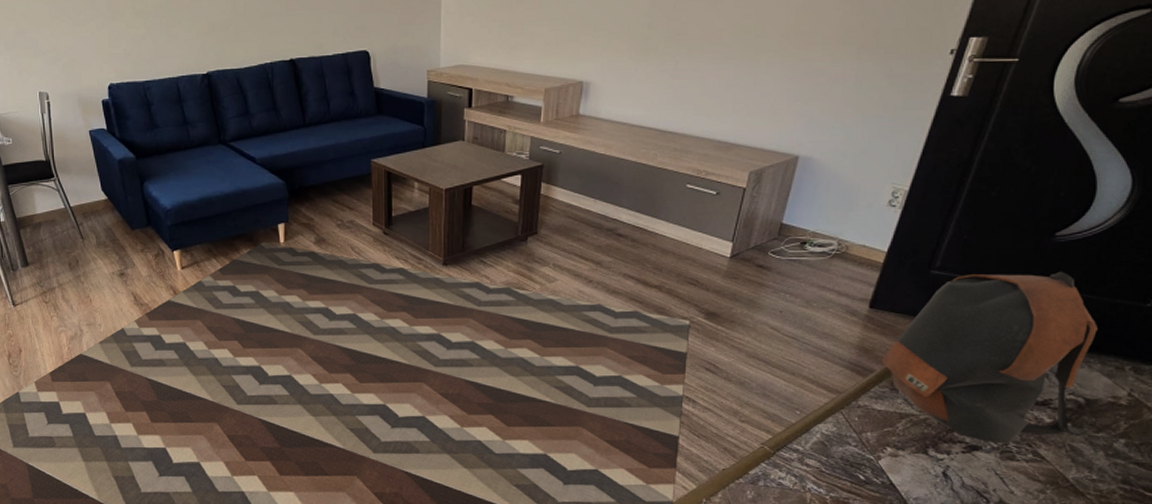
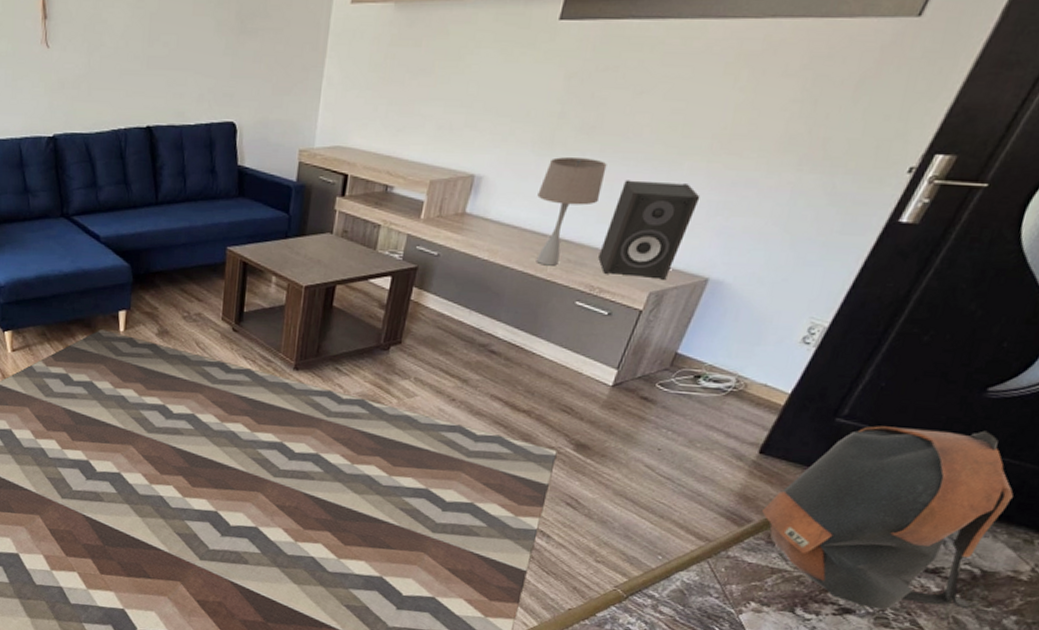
table lamp: none [640,60,696,155] -> present [536,157,607,266]
speaker: none [701,76,780,160] -> present [598,180,701,280]

